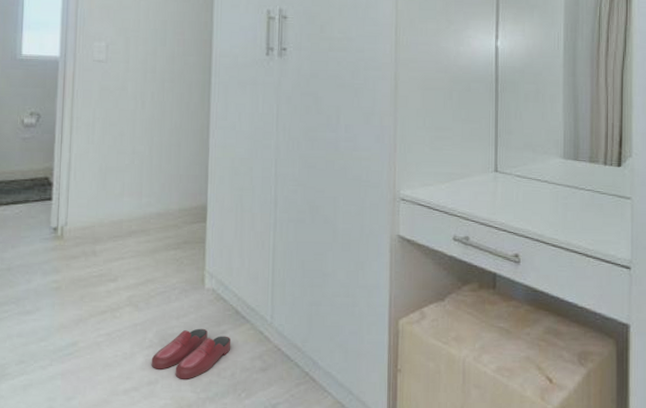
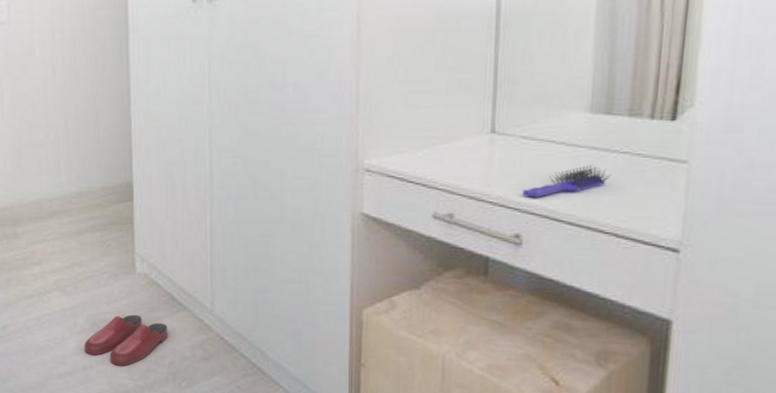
hairbrush: none [519,199,581,224] -> present [523,165,612,198]

